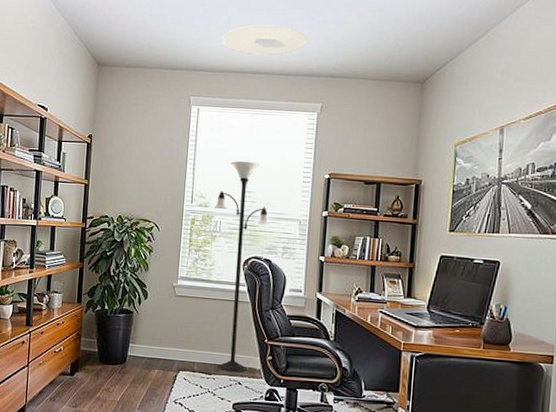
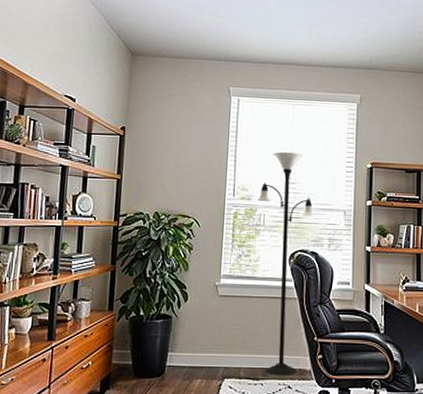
ceiling light: present [221,24,308,56] -> none [260,17,344,48]

